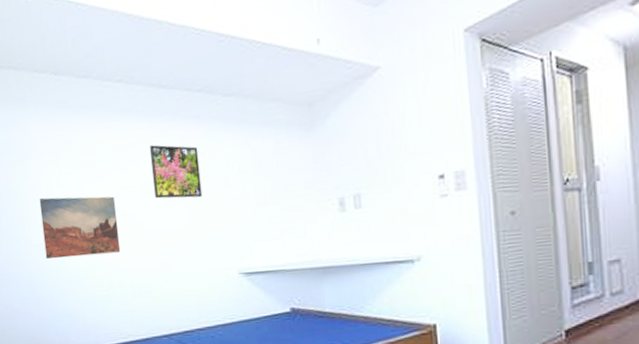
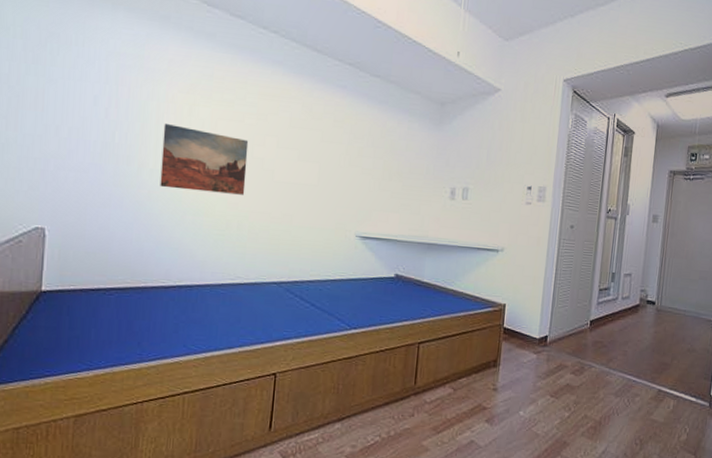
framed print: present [150,145,203,199] -> none [290,101,339,161]

